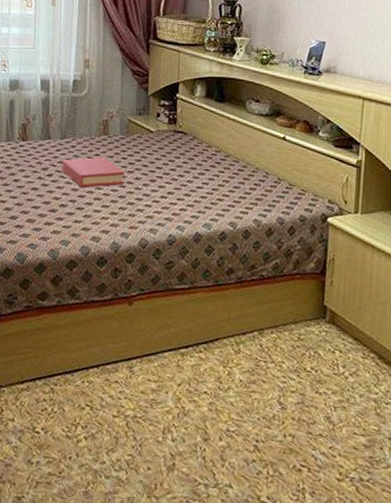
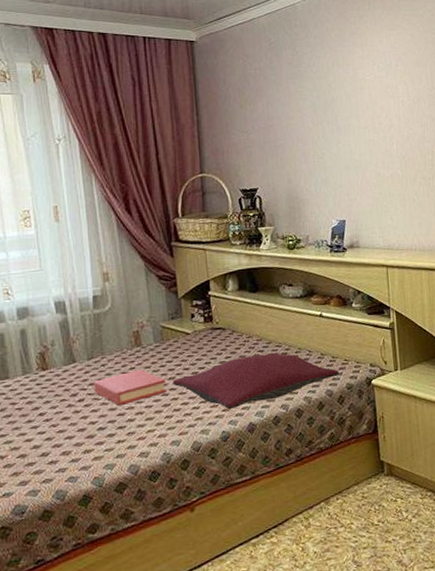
pillow: none [131,165,294,215] -> present [172,352,339,410]

